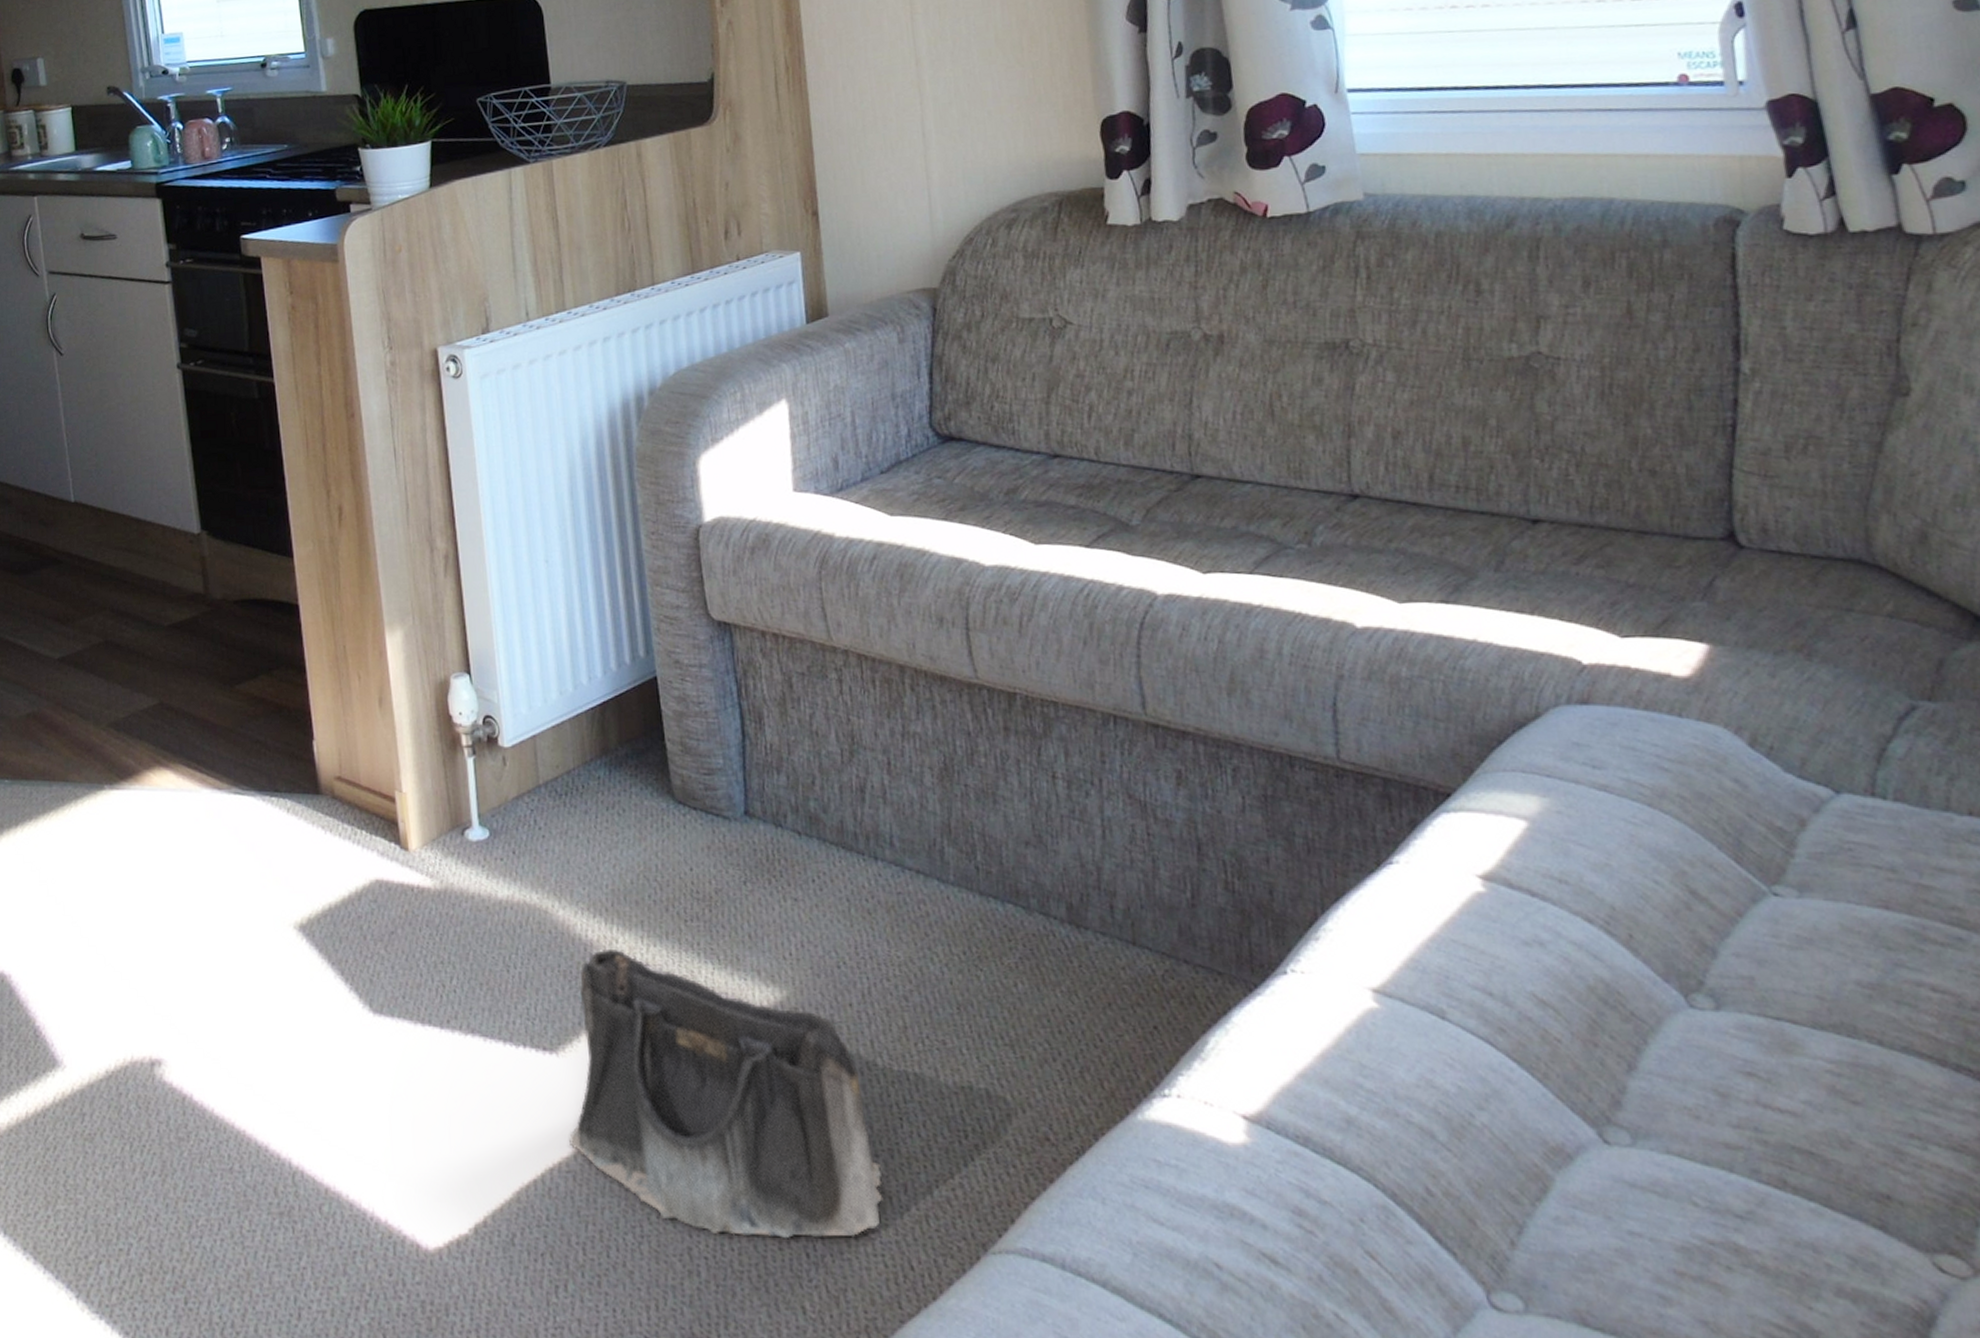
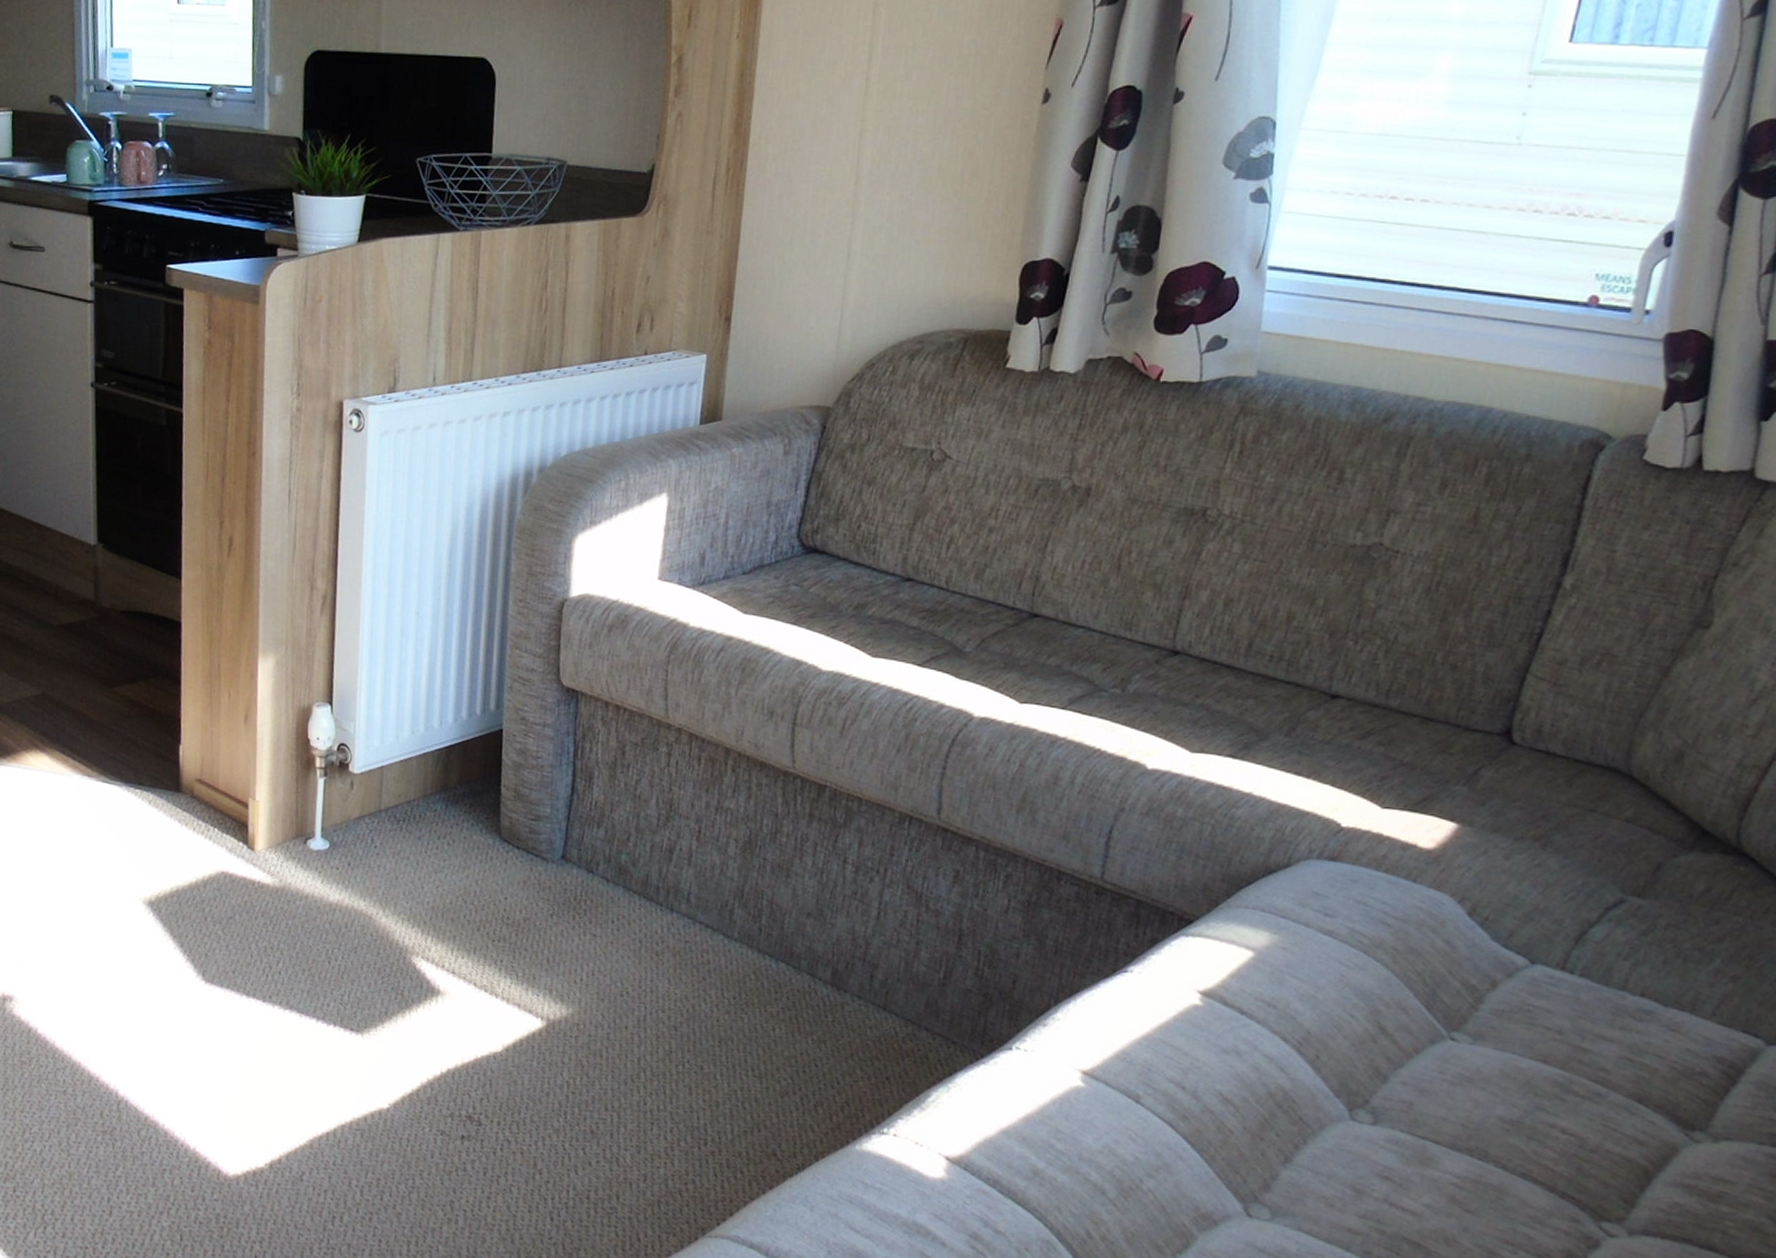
saddlebag: present [569,948,884,1239] -> none [362,954,627,1210]

